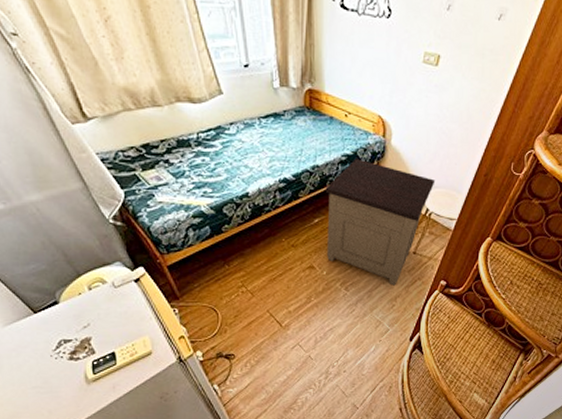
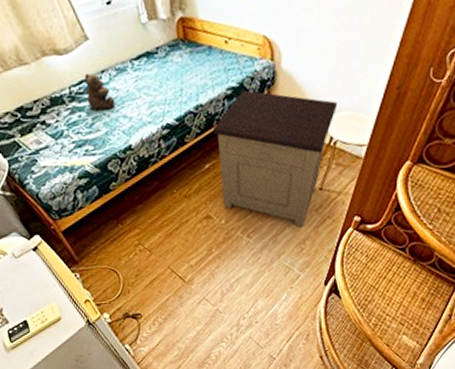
teddy bear: none [212,122,239,158] -> present [84,72,116,111]

